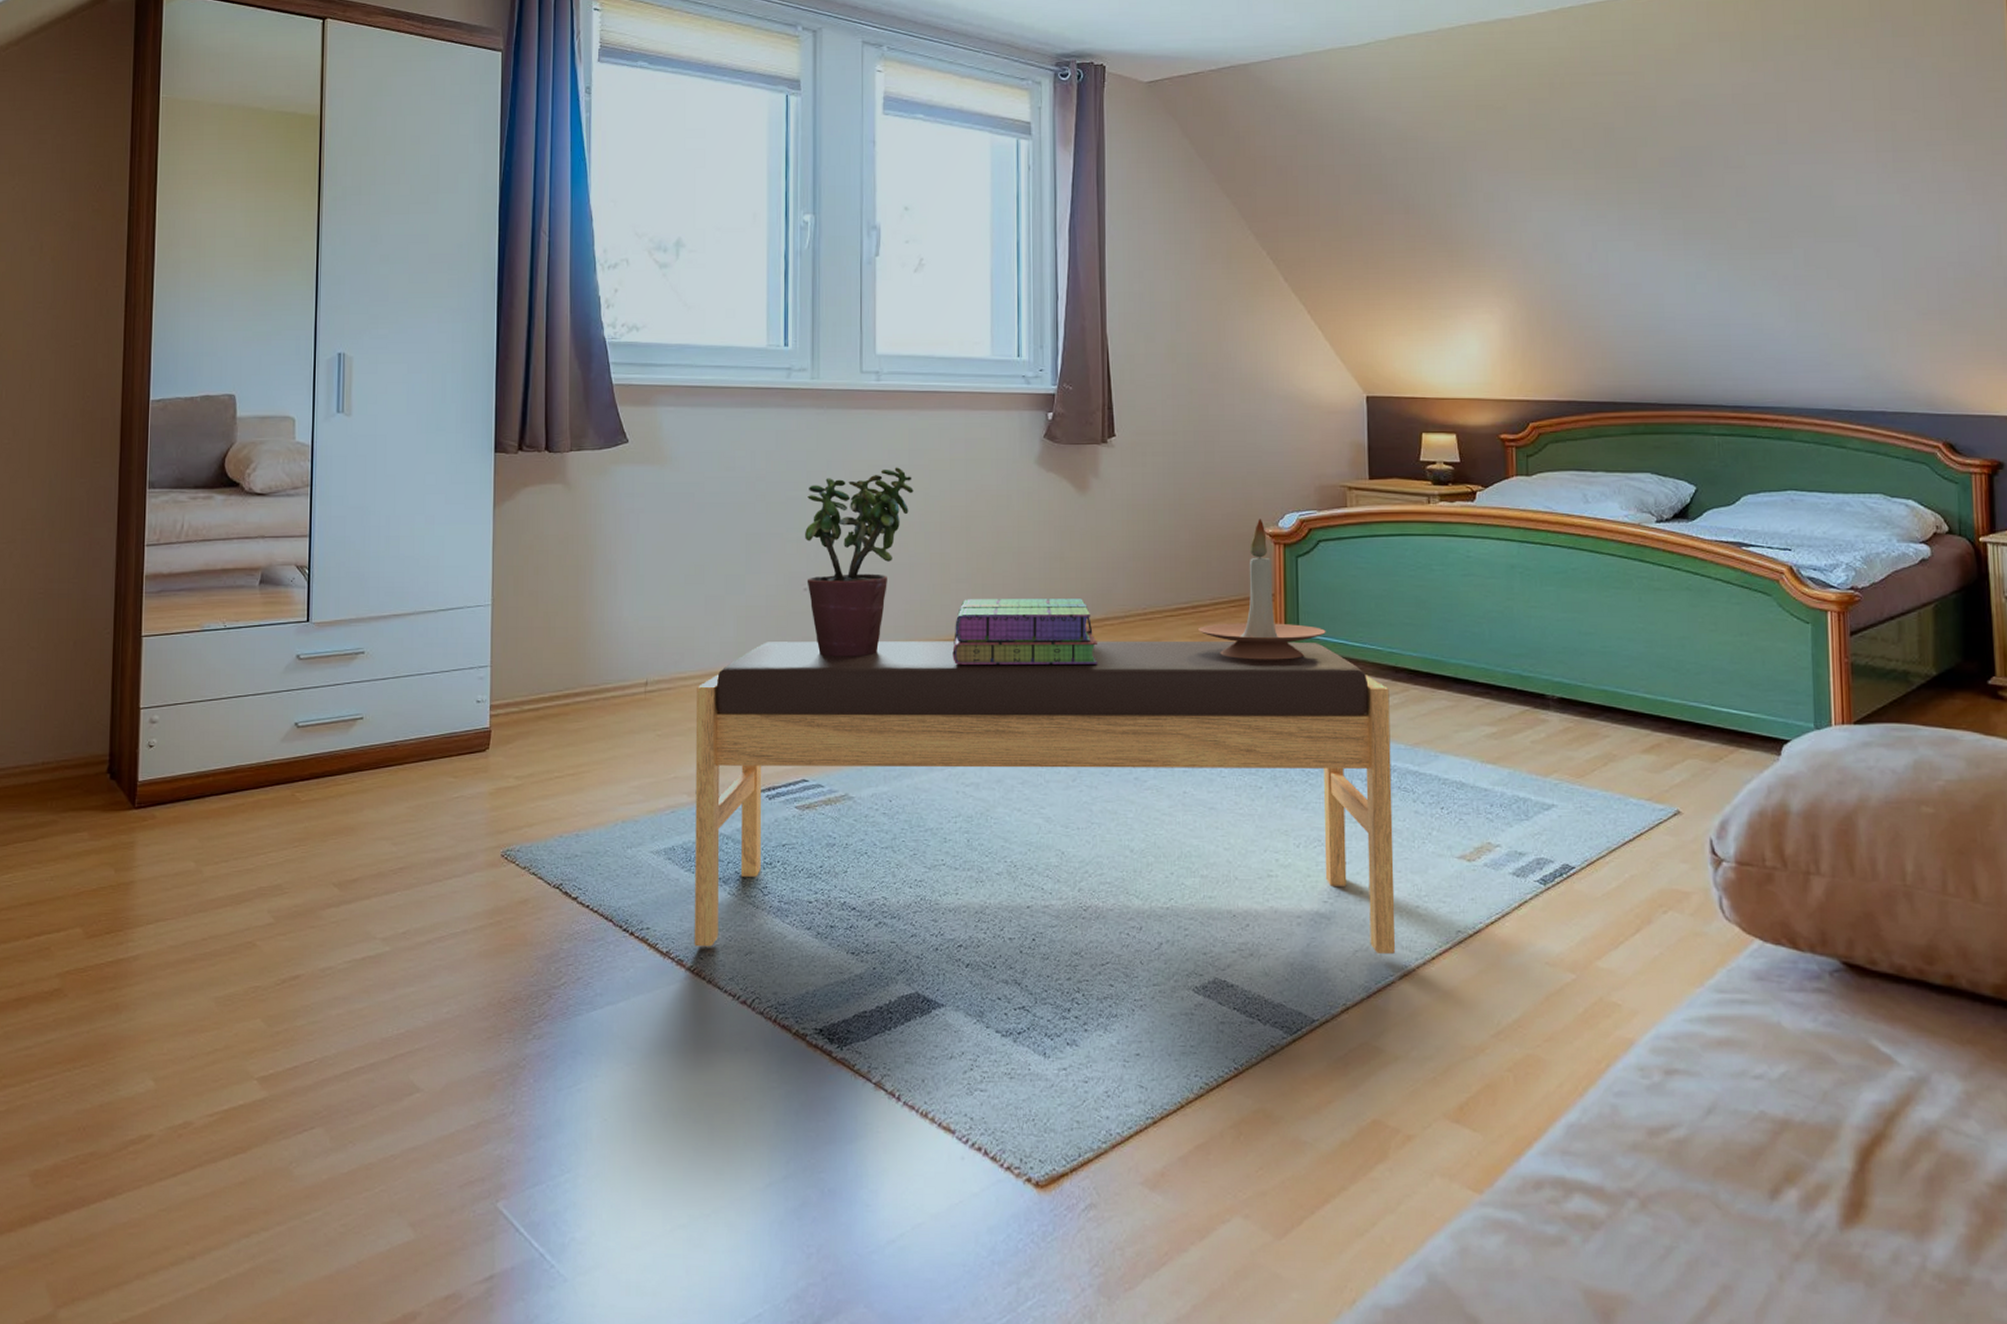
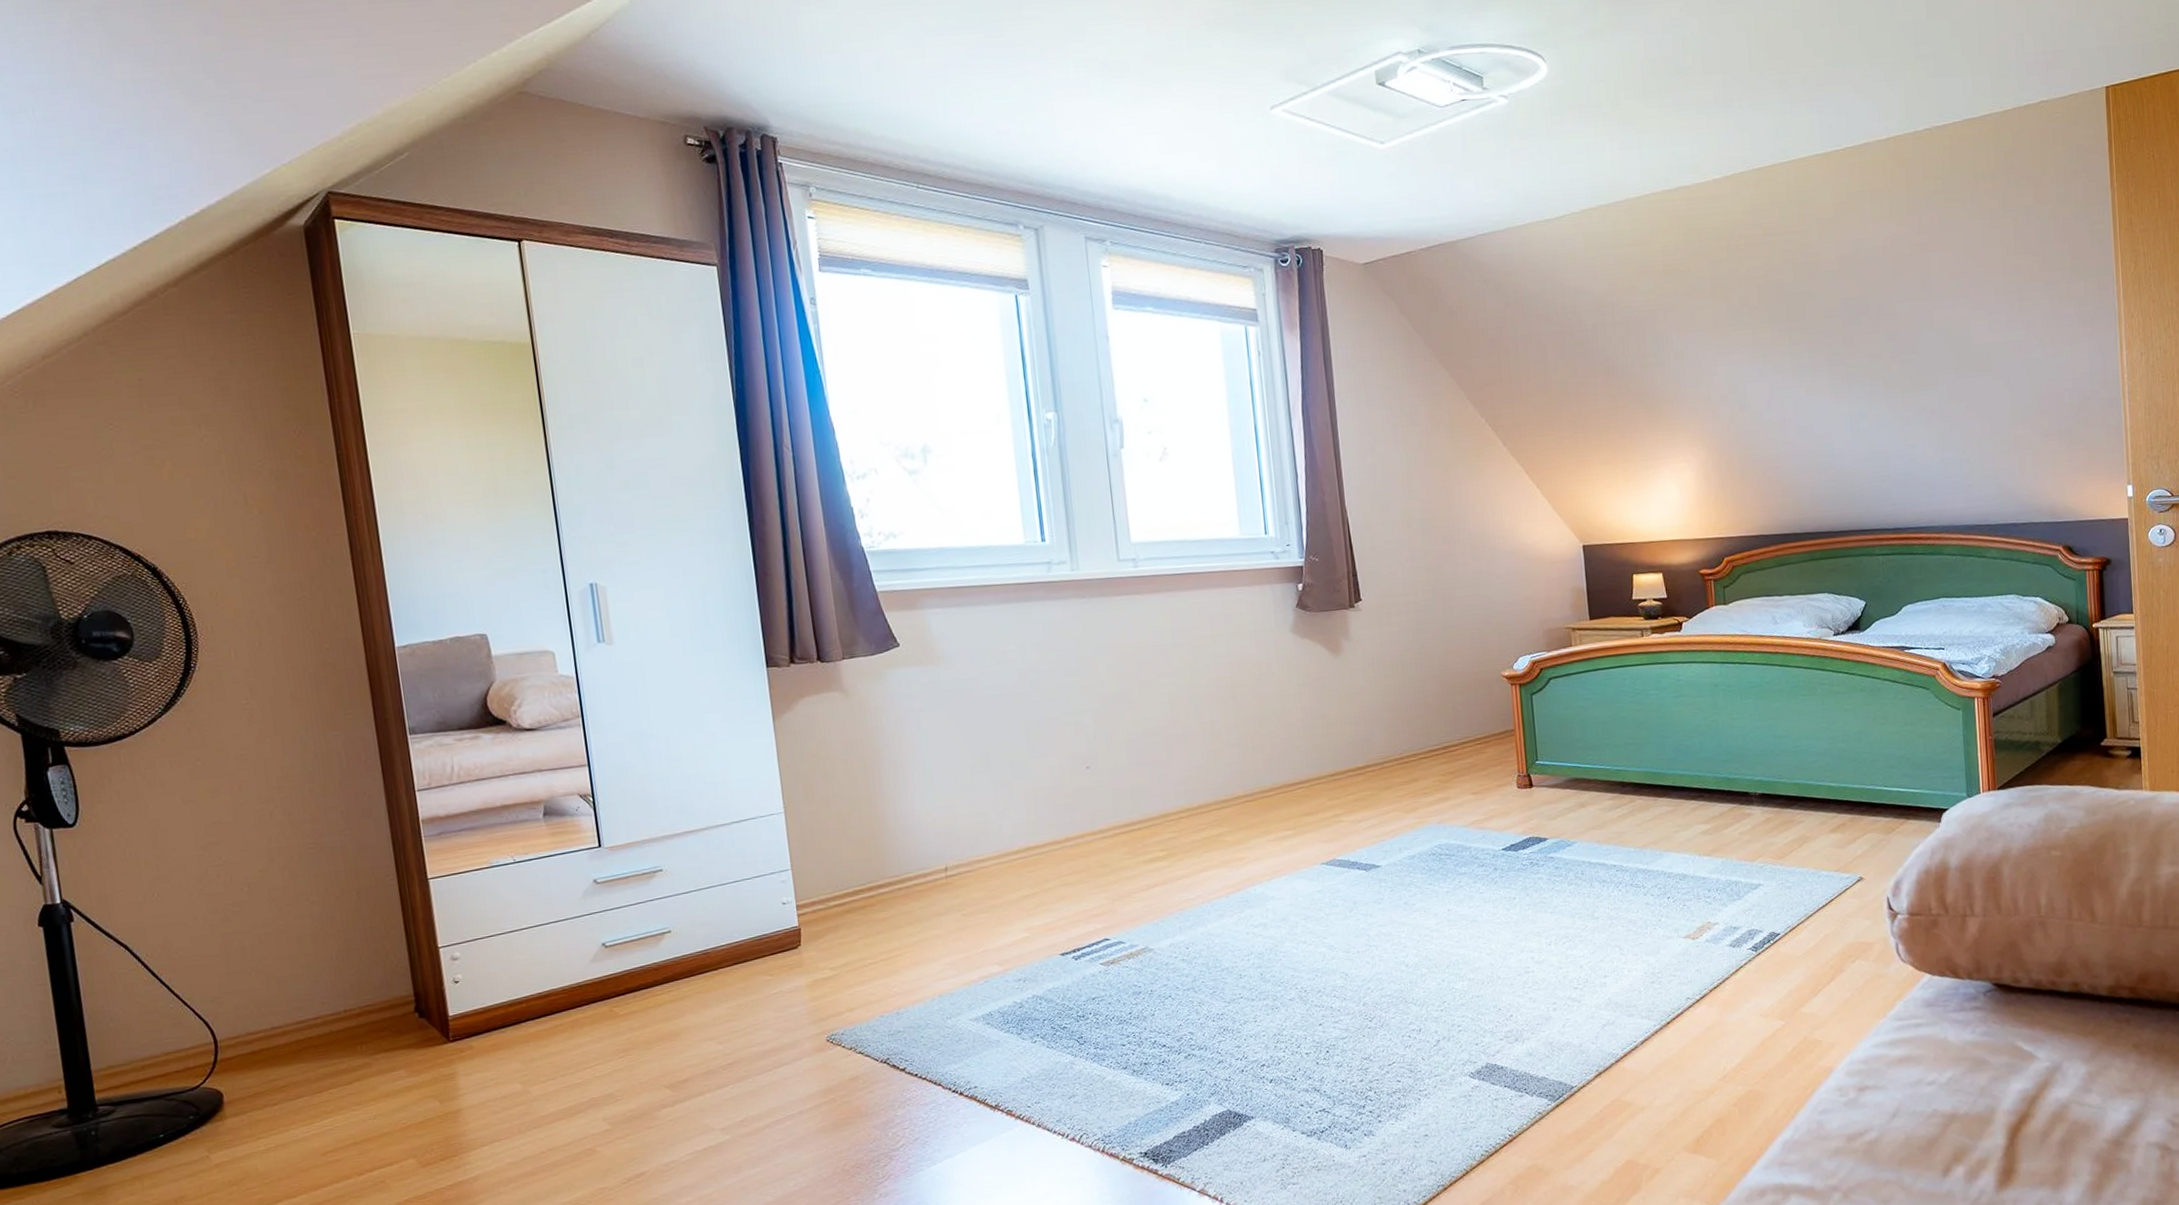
bench: present [694,640,1396,953] -> none [995,768,1637,1097]
potted plant: present [805,467,914,657] -> none [1080,646,1180,826]
stack of books: present [952,599,1098,665] -> none [1230,750,1363,821]
candle holder: present [1198,519,1326,660] -> none [1450,664,1561,790]

